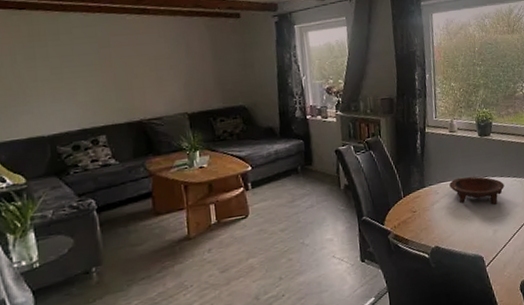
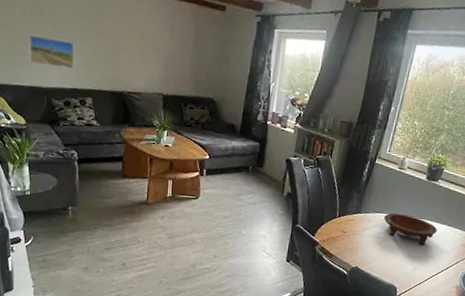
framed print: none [22,80,81,112] -> present [29,34,75,69]

